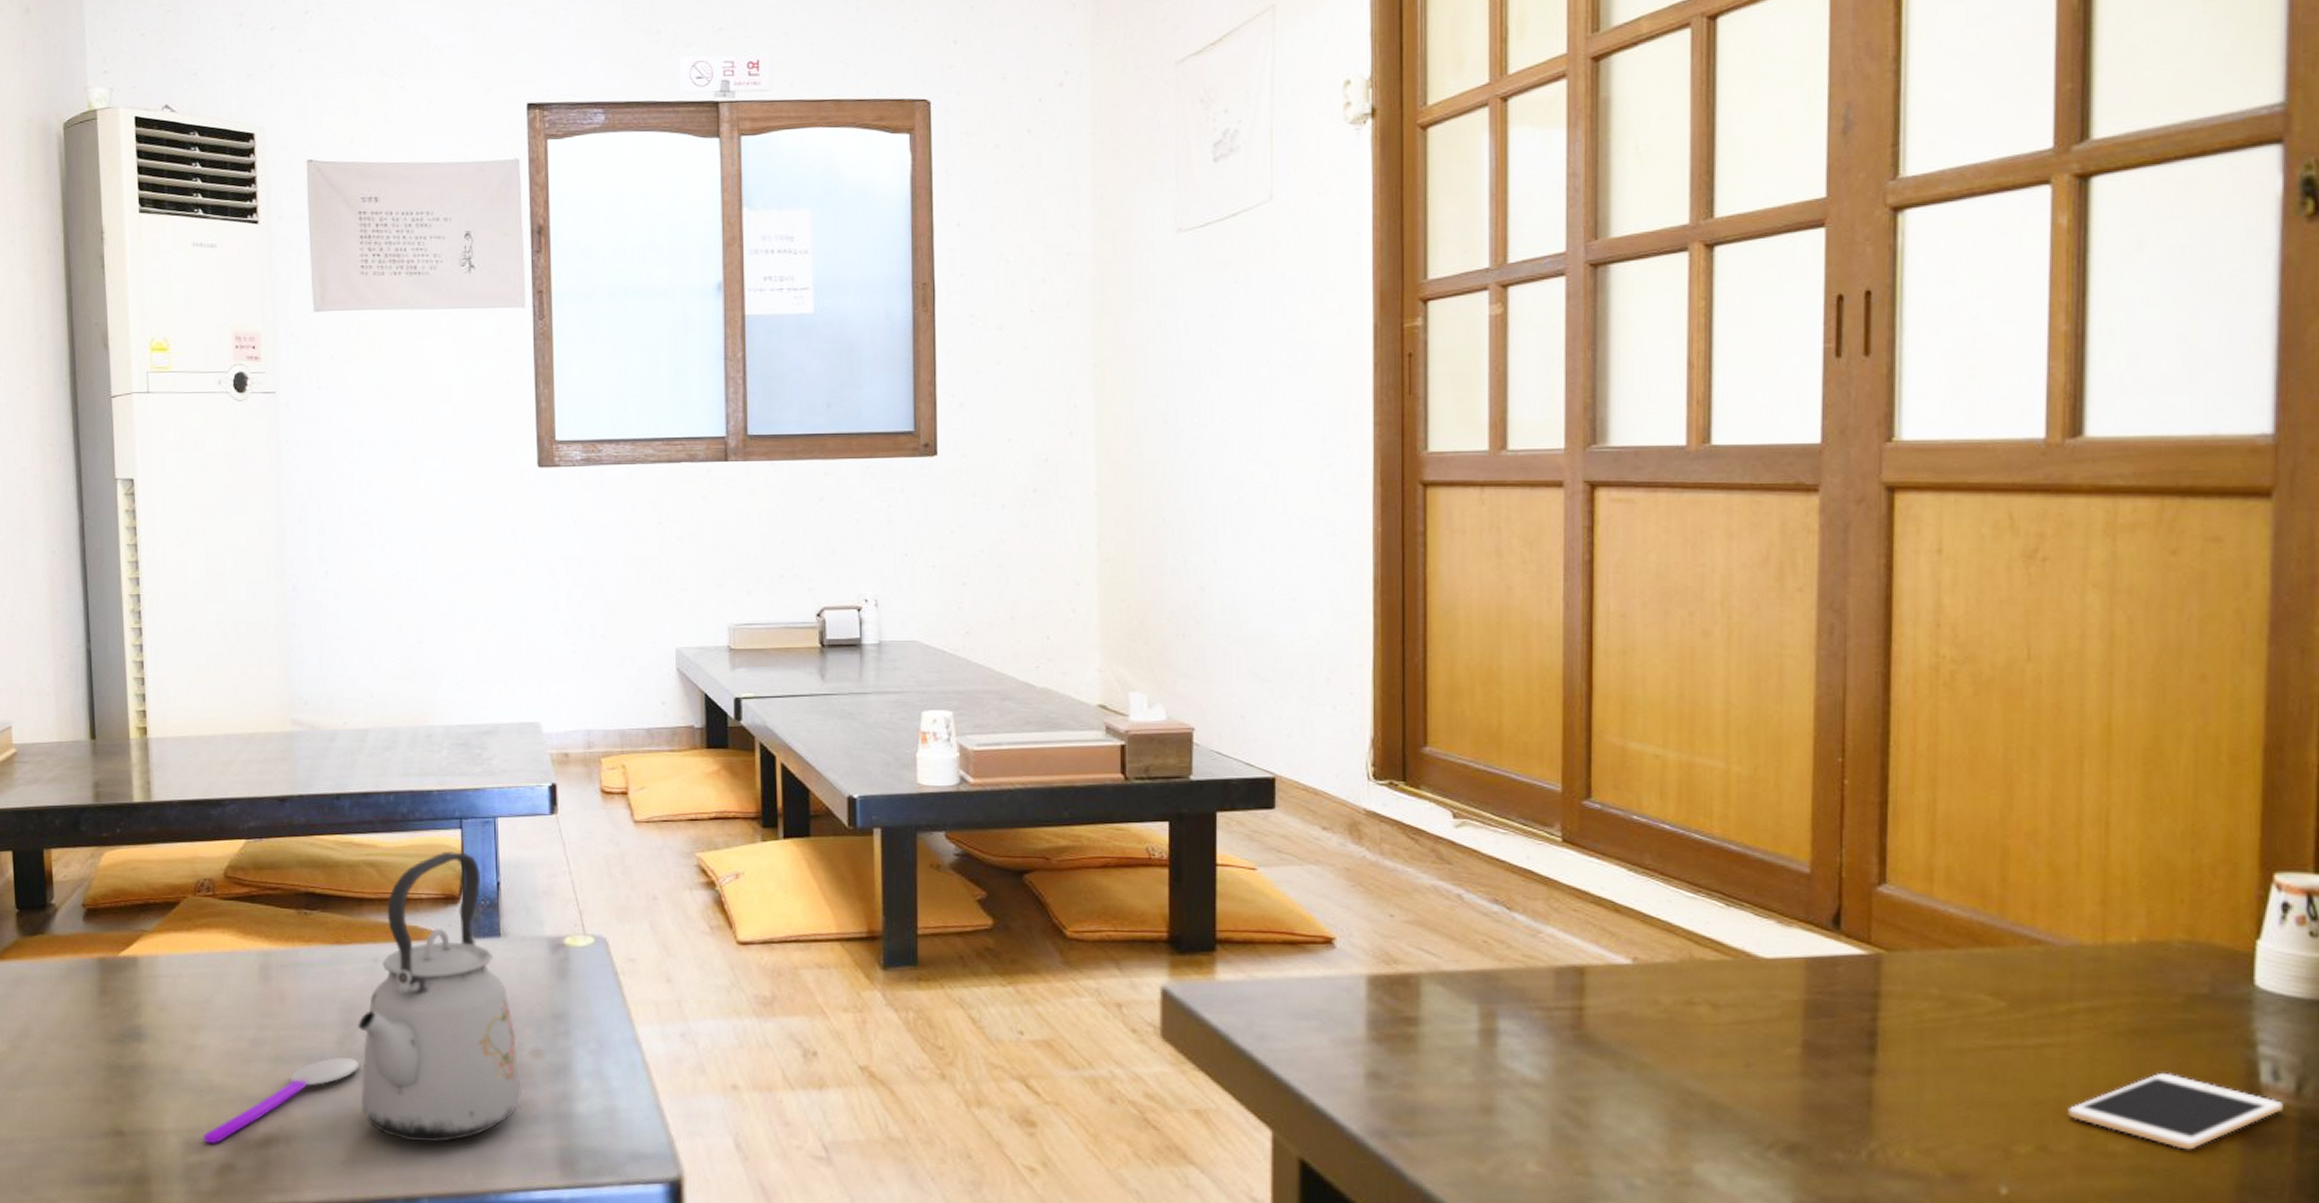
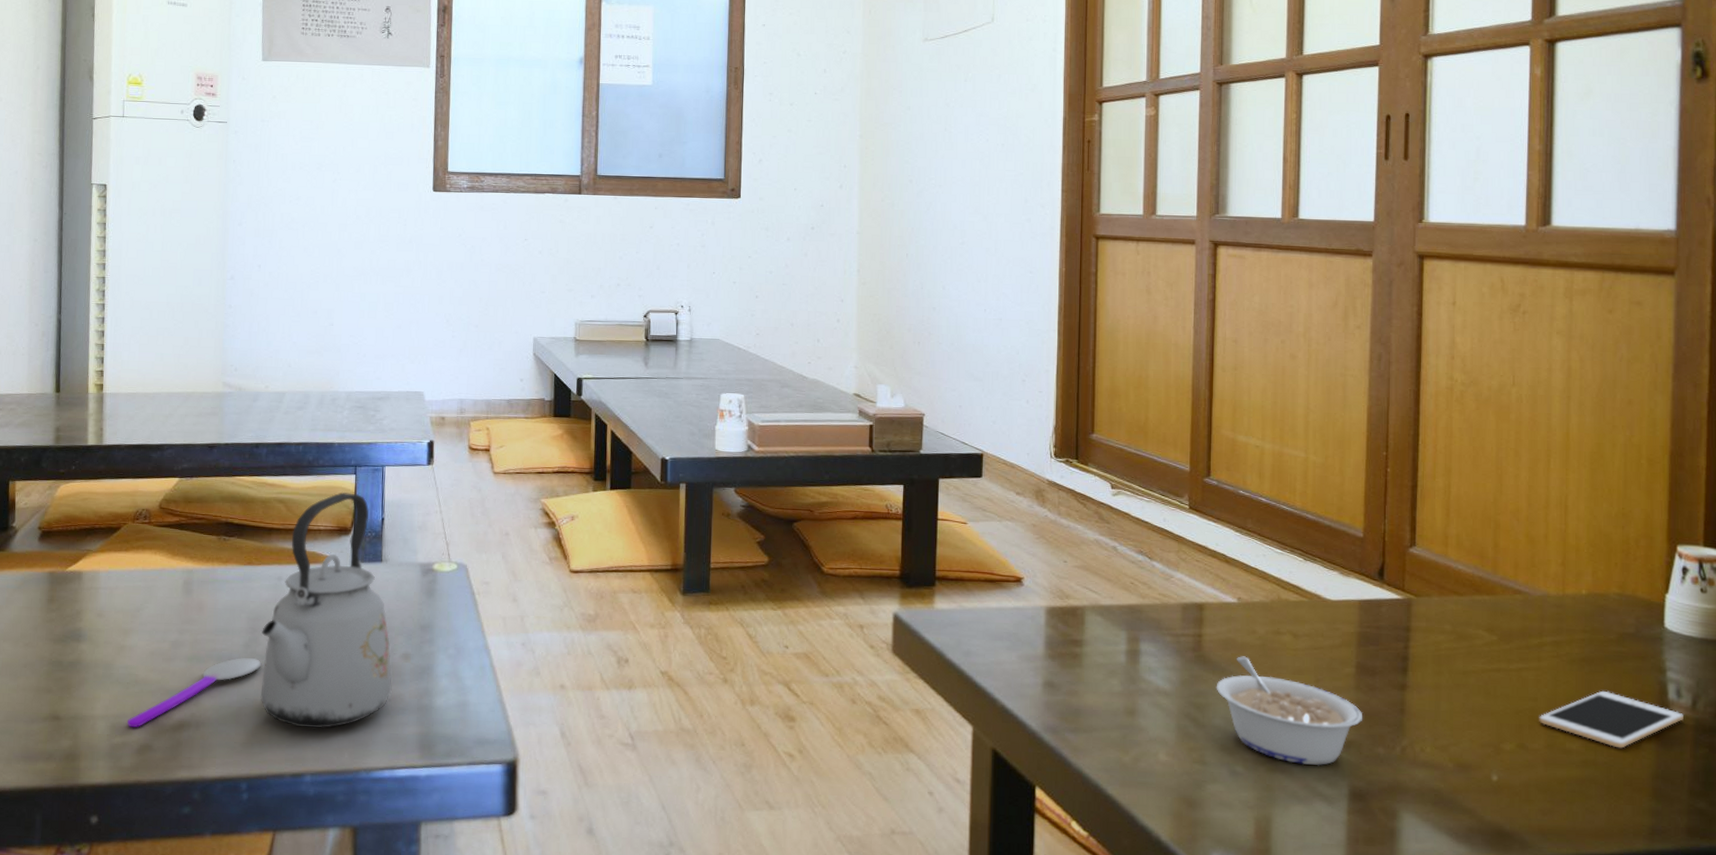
legume: none [1604,1034,1814,1177] -> present [1216,656,1363,766]

